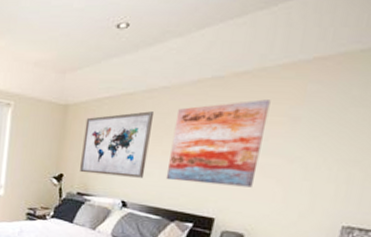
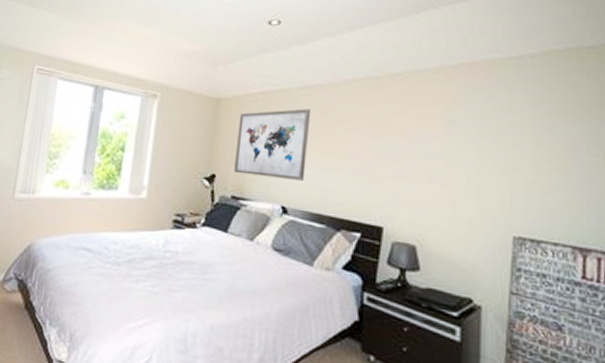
wall art: present [165,99,271,188] -> none [327,101,425,193]

